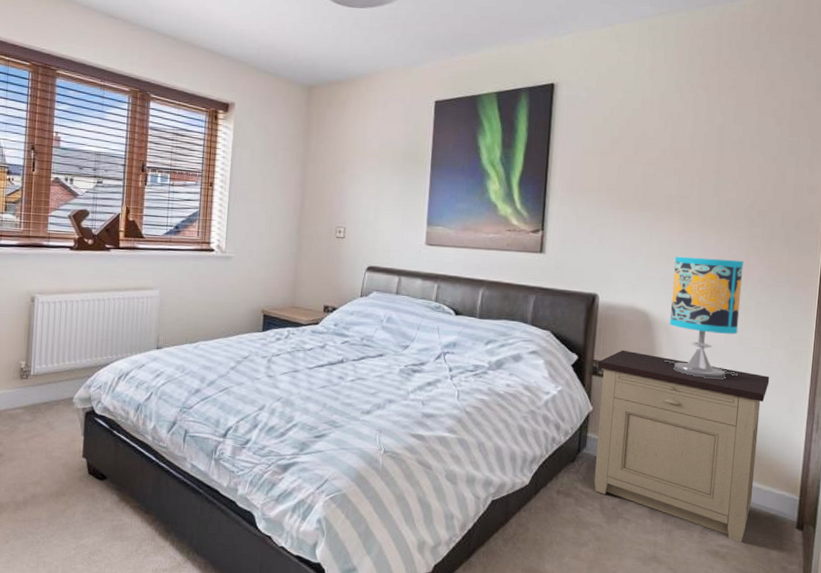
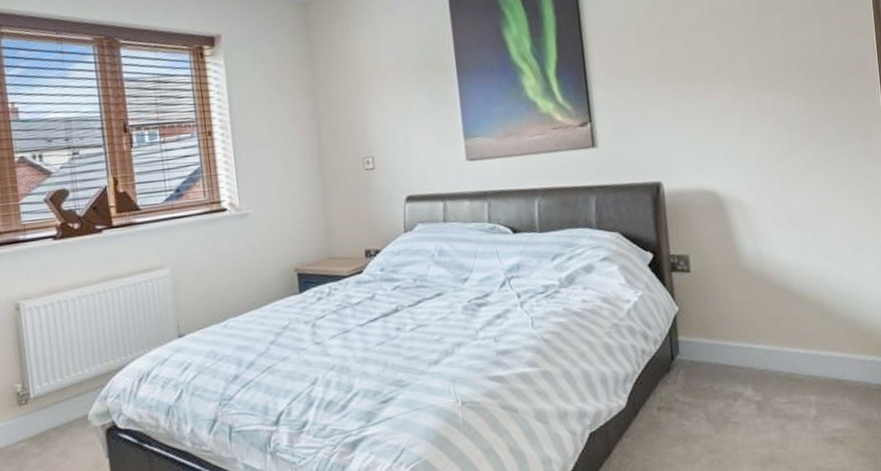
nightstand: present [594,349,770,543] -> none [674,237,860,423]
table lamp: present [665,256,744,379] -> none [734,118,821,253]

